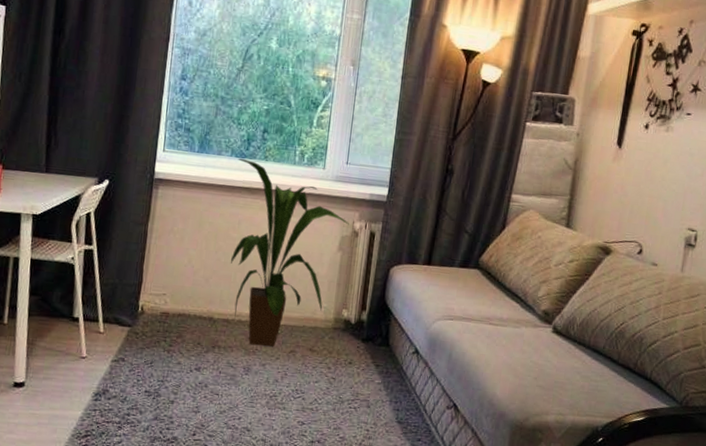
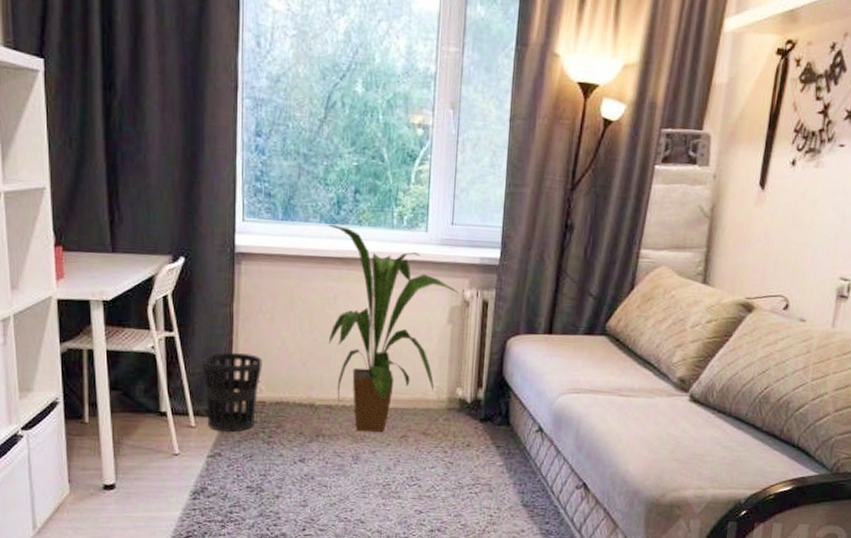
wastebasket: none [114,266,170,340] -> present [201,352,263,433]

